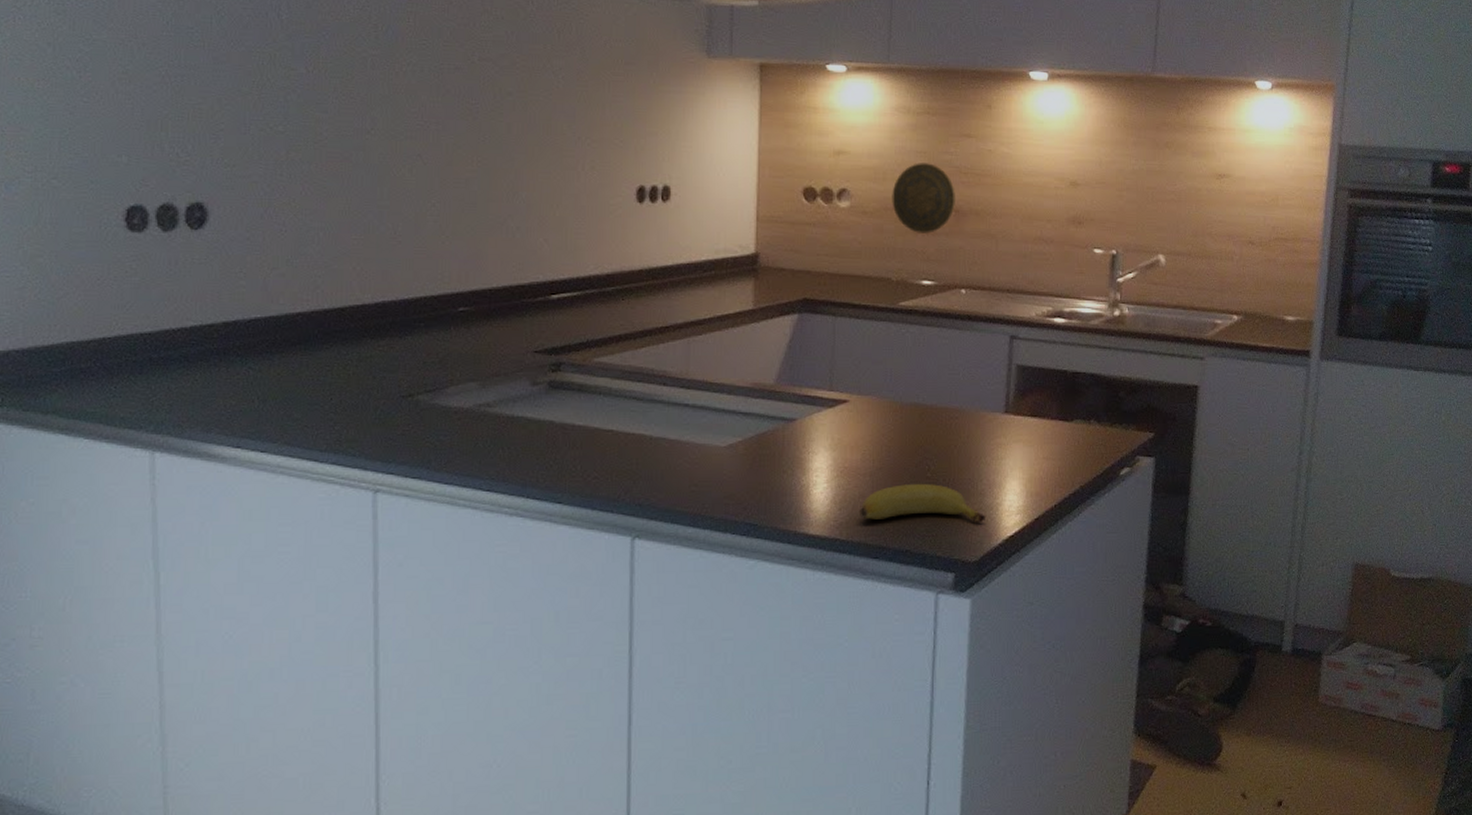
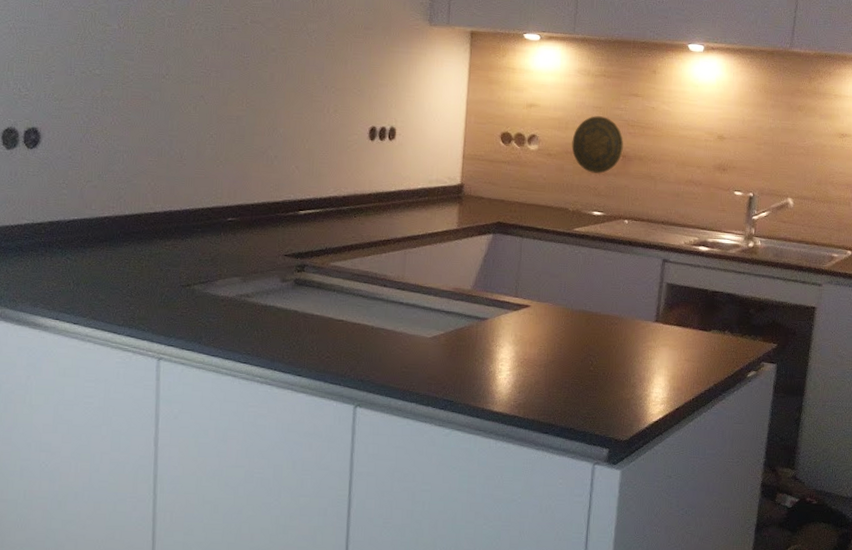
banana: present [860,484,985,522] -> none [535,375,636,409]

